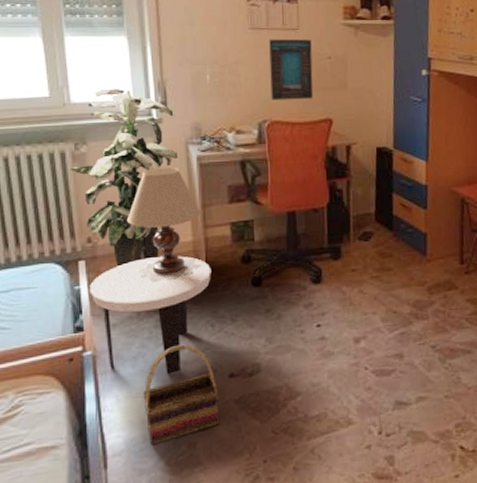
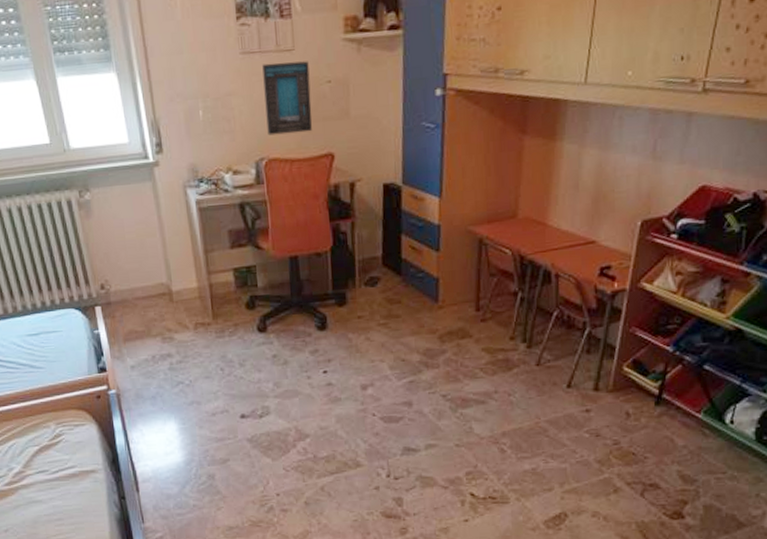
indoor plant: present [70,88,179,267] -> none [77,130,178,312]
side table: present [90,256,211,375] -> none [107,303,218,414]
table lamp: present [127,166,202,281] -> none [135,212,208,326]
basket: present [143,344,219,446] -> none [164,386,234,475]

